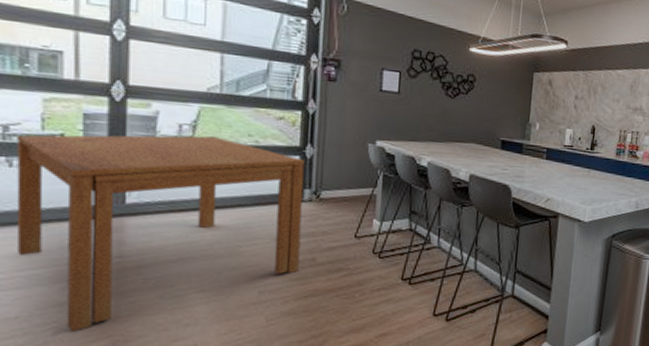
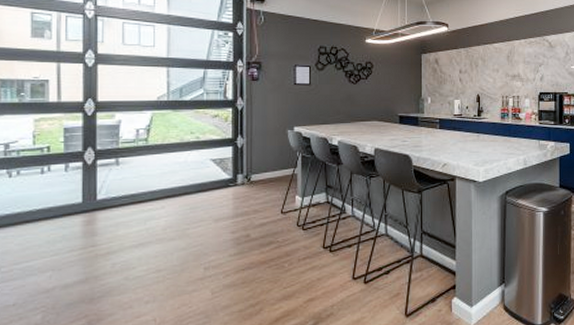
dining table: present [16,134,305,332] -> none [14,137,237,314]

